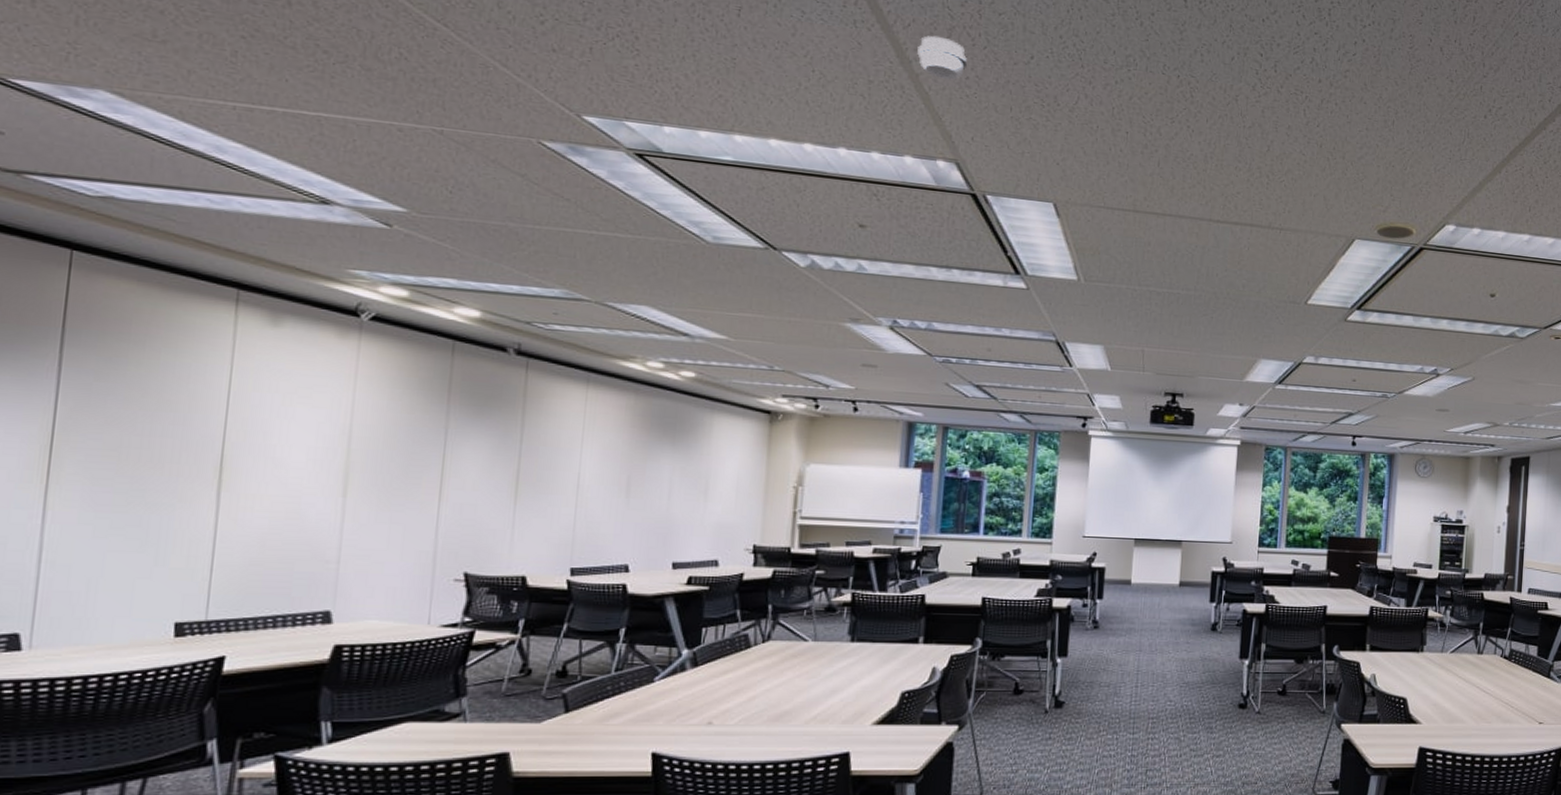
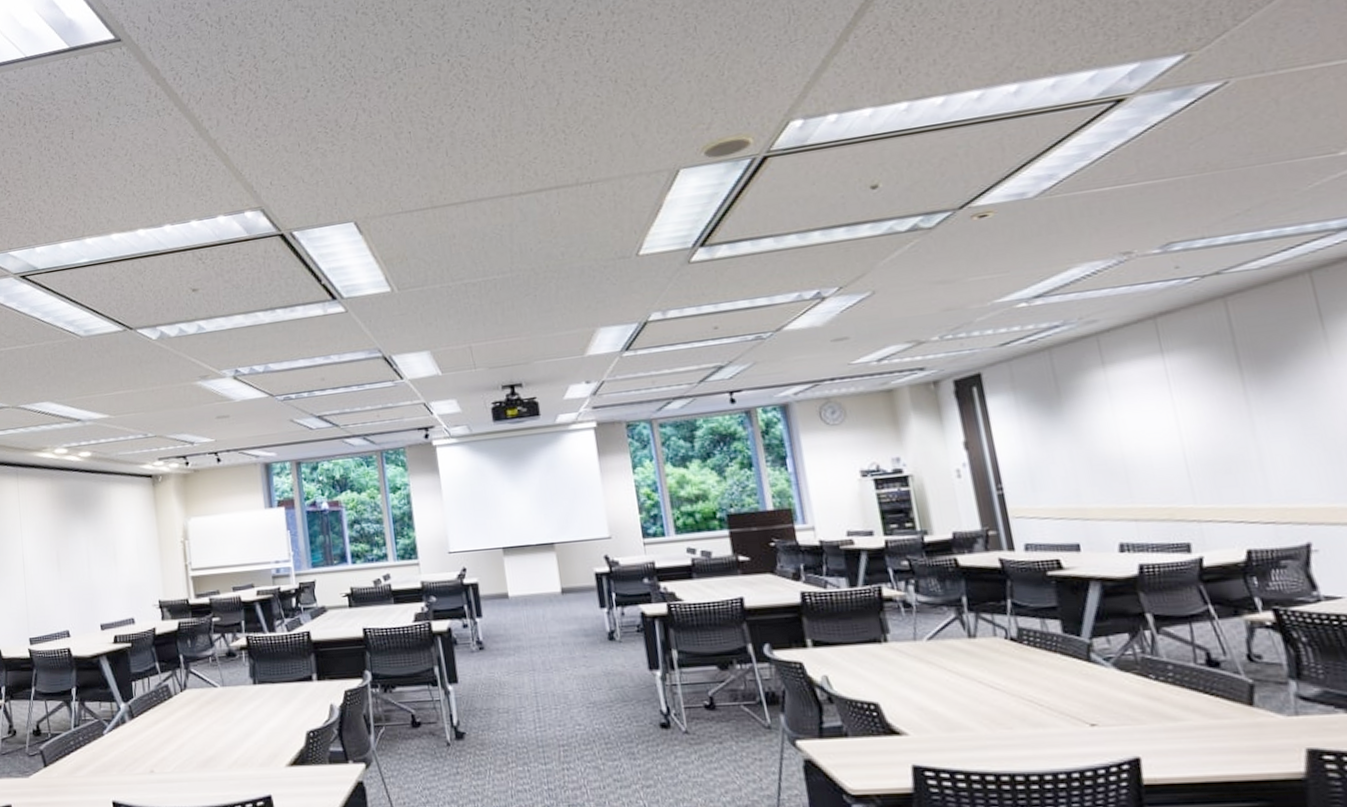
smoke detector: present [917,35,968,80] -> none [211,99,255,138]

